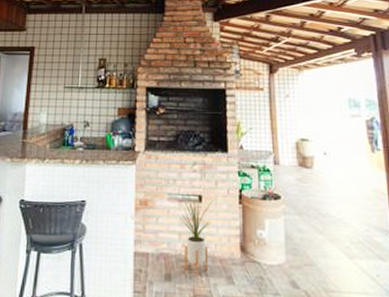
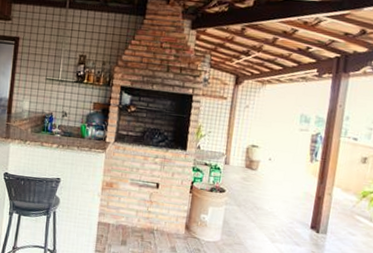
house plant: present [178,192,214,275] -> none [137,180,169,244]

